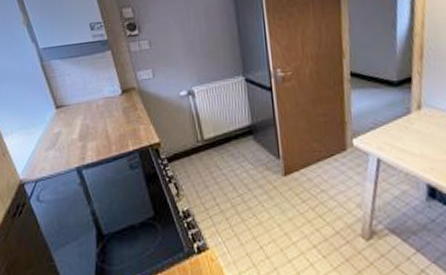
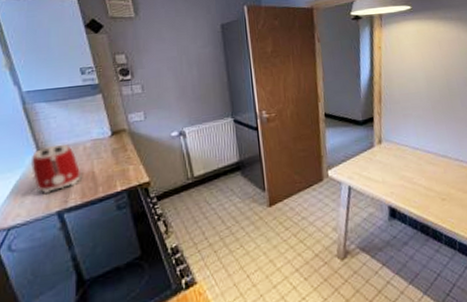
toaster: none [50,101,95,149] -> present [30,144,80,193]

